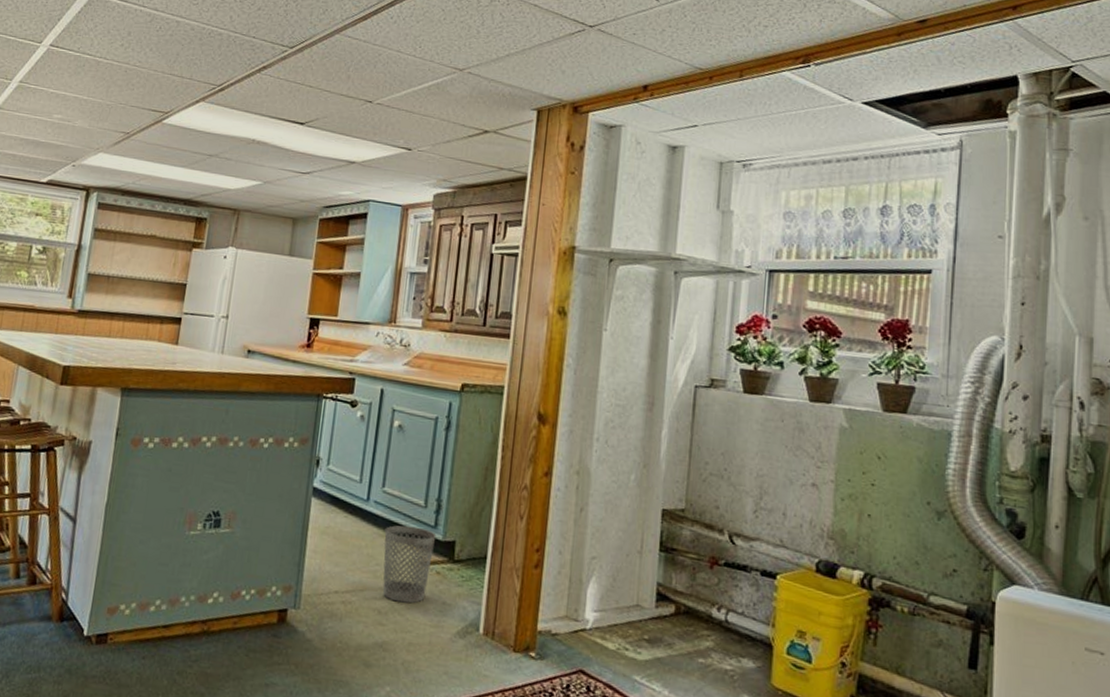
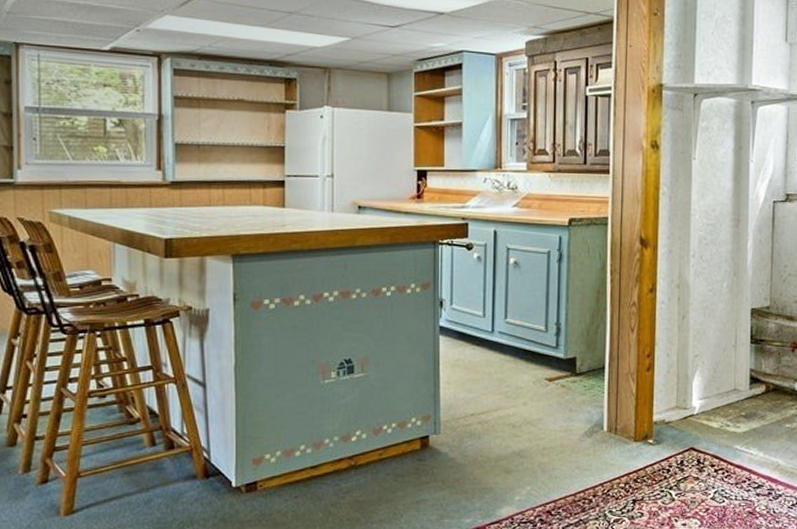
wastebasket: present [382,525,437,604] -> none [511,349,559,415]

